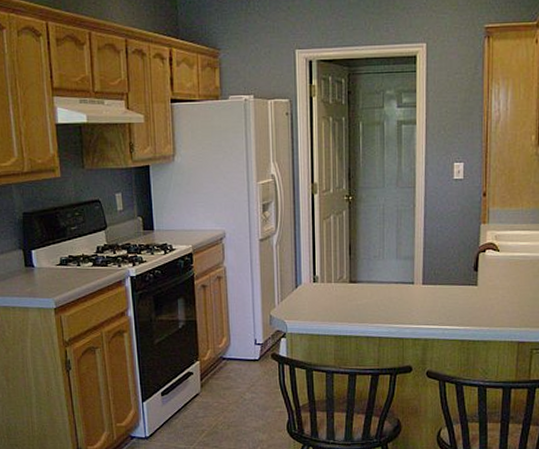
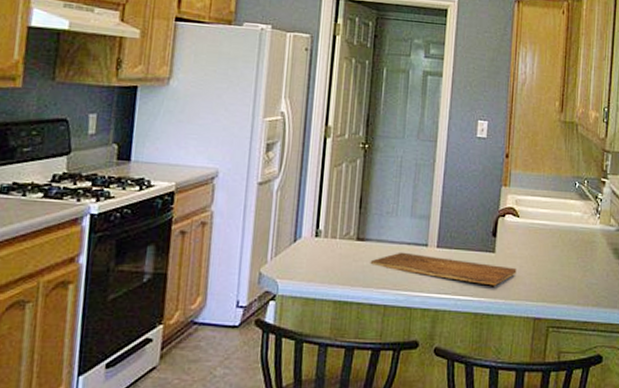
cutting board: none [364,290,499,315] -> present [371,252,517,286]

